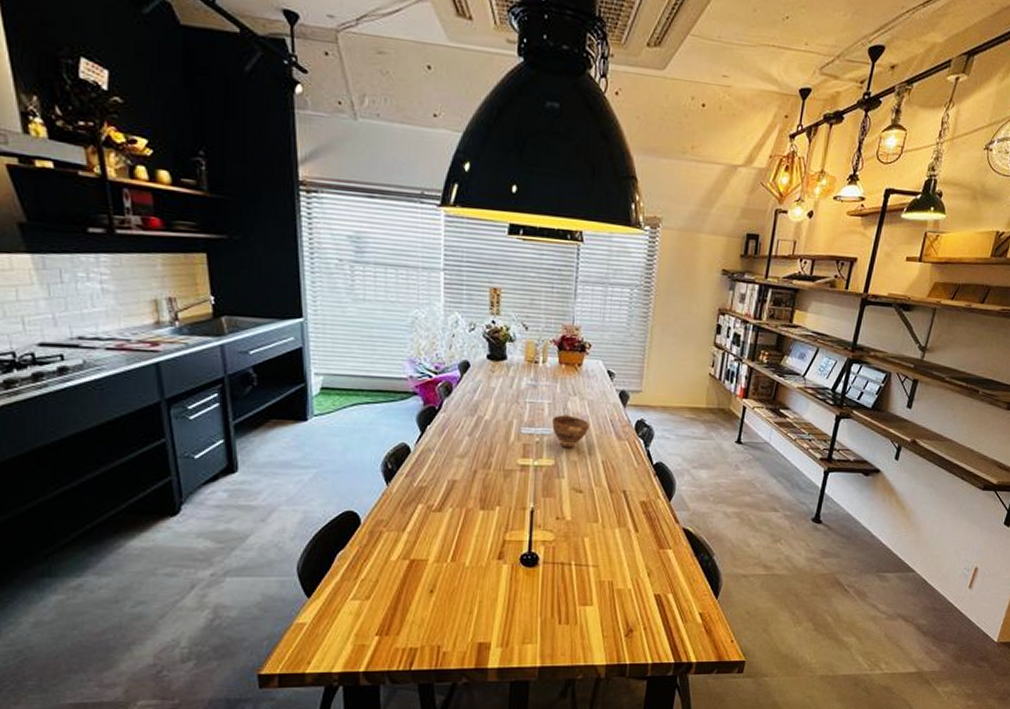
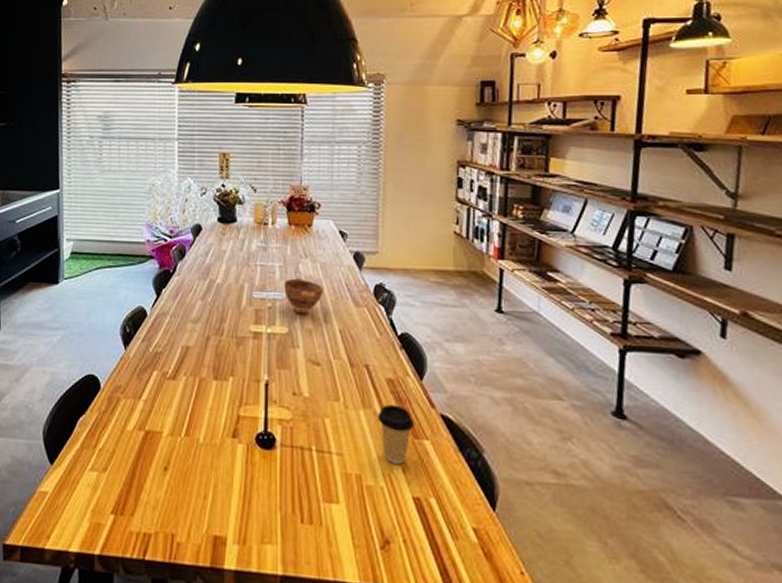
coffee cup: none [630,522,661,570] -> present [377,404,415,464]

